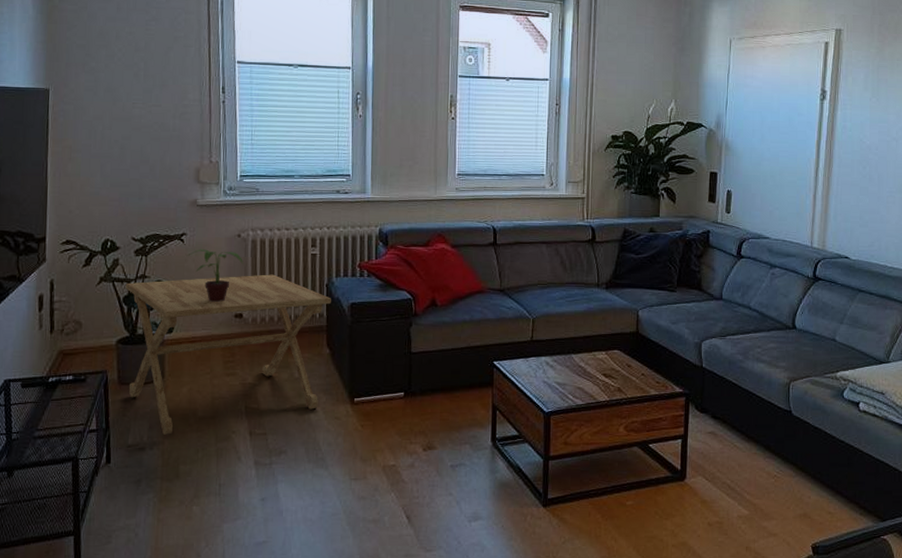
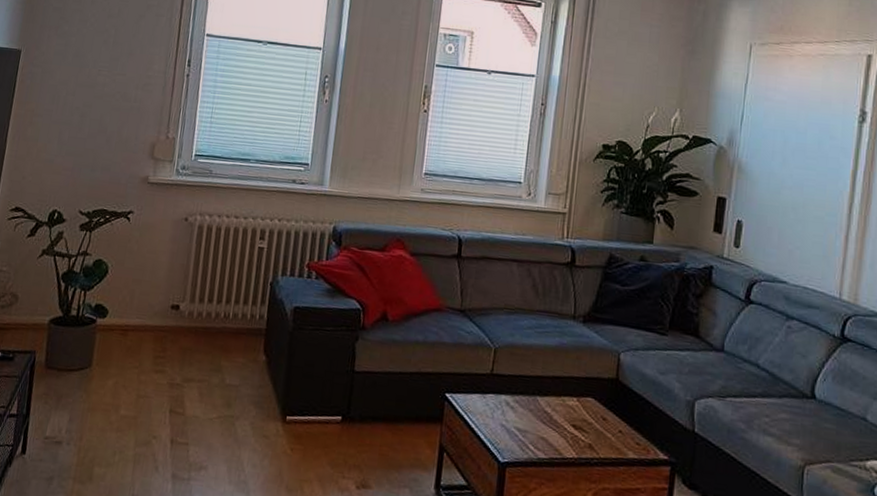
side table: present [125,274,331,435] -> none [54,258,274,431]
potted plant: present [186,249,243,302] -> none [130,230,187,290]

